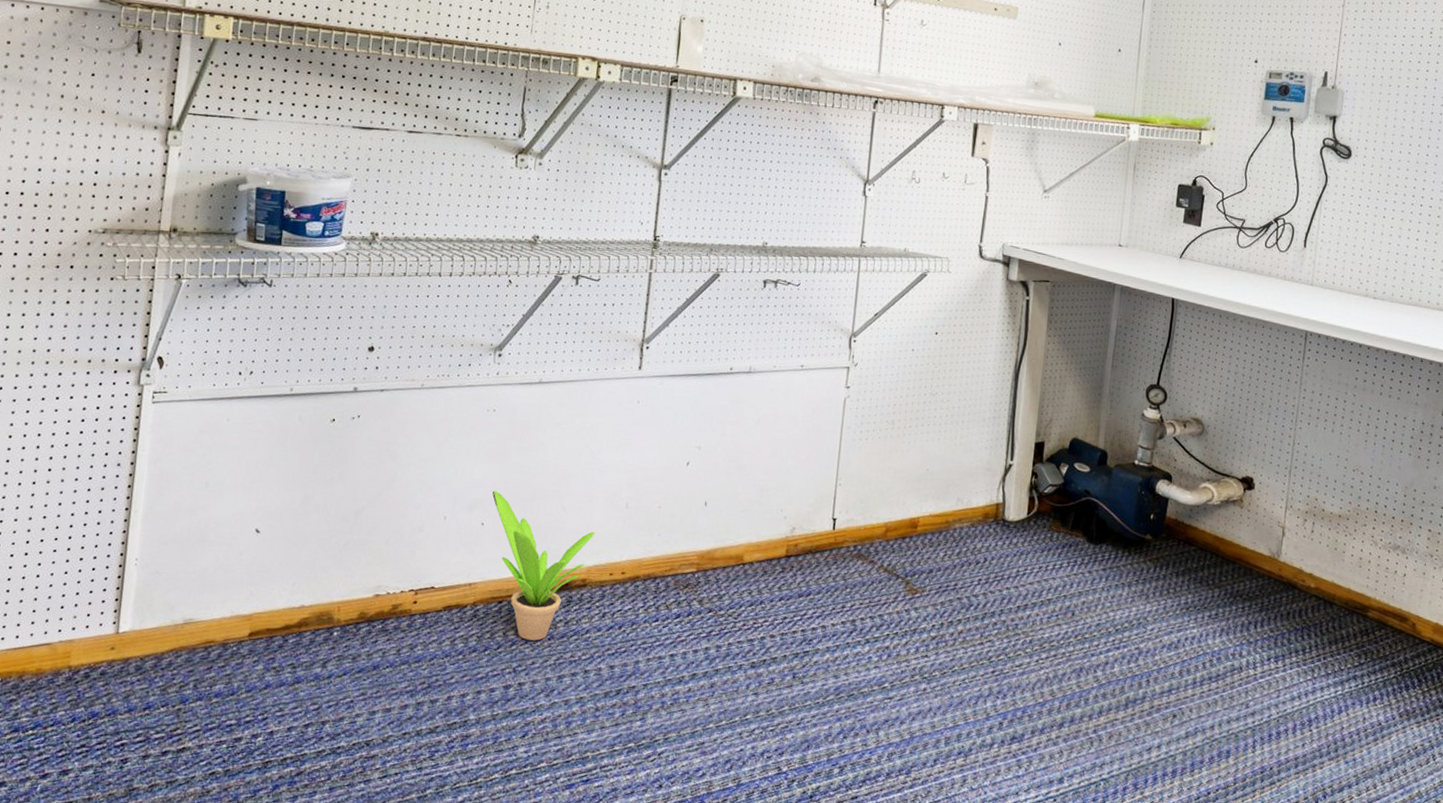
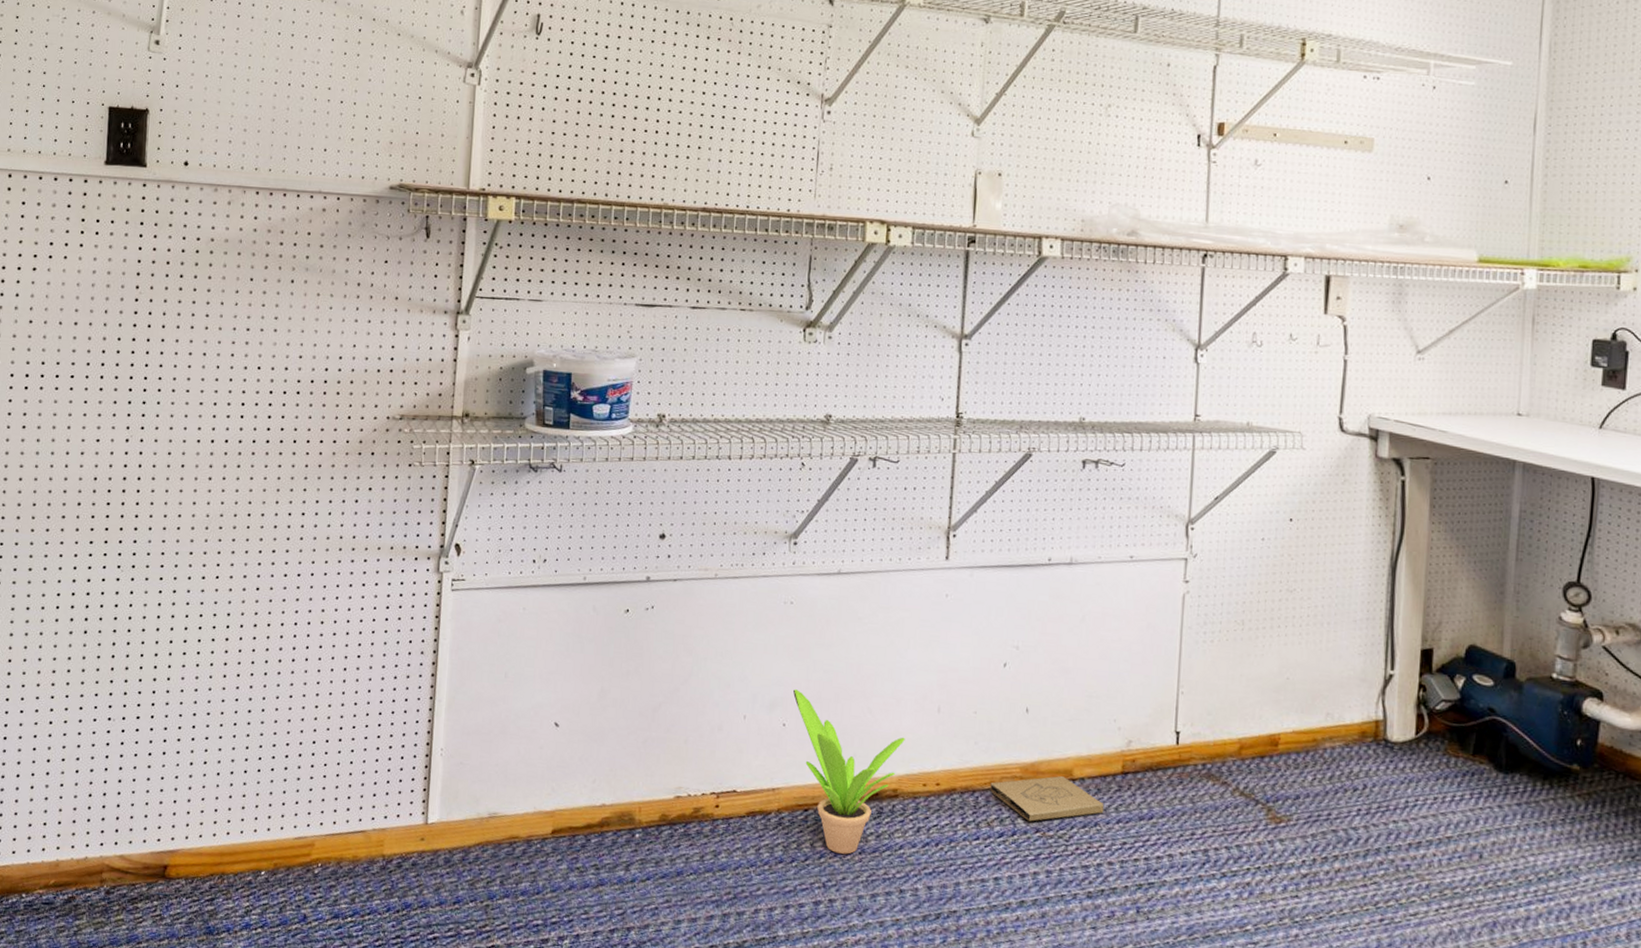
box: none [670,561,769,603] -> present [990,776,1104,822]

